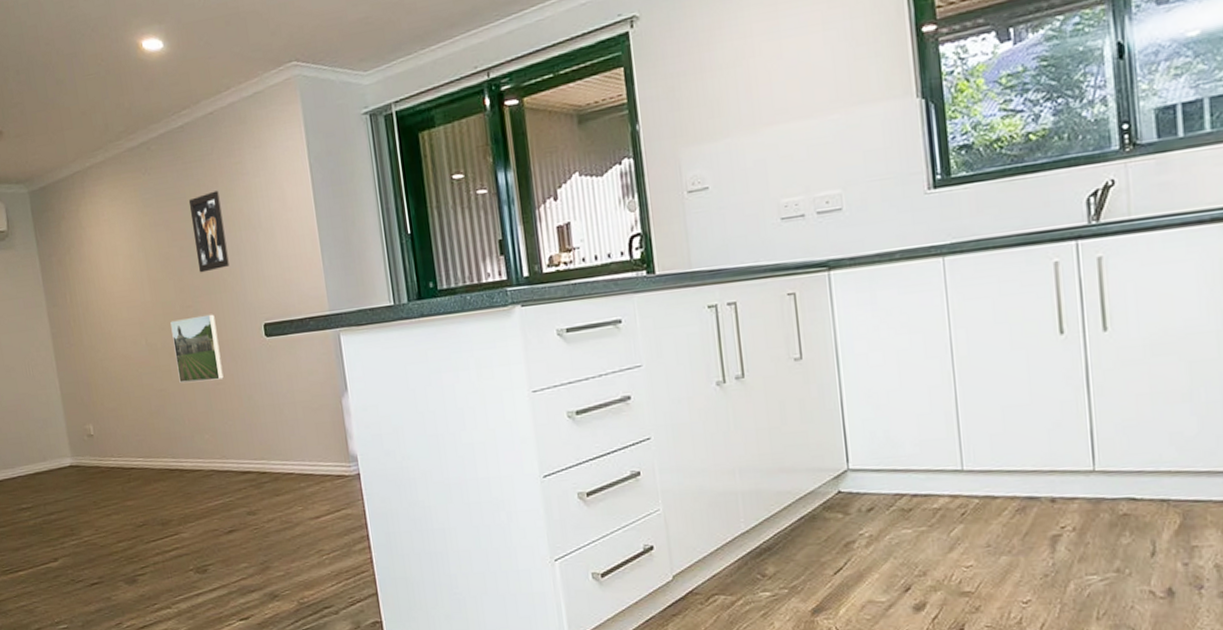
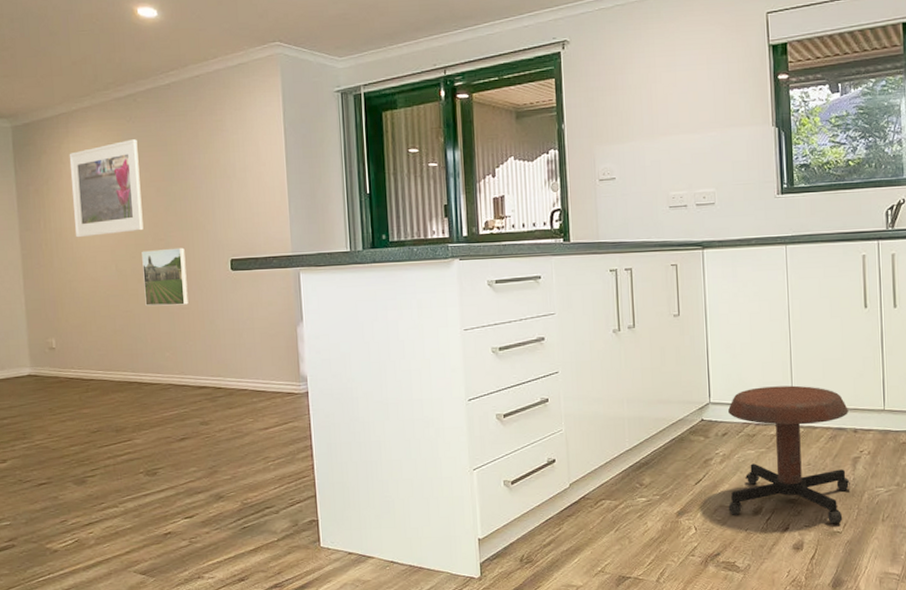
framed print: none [87,193,170,311] -> present [69,139,144,238]
wall art: present [188,190,229,273] -> none [169,142,203,211]
stool: none [873,442,1049,624] -> present [728,385,850,524]

